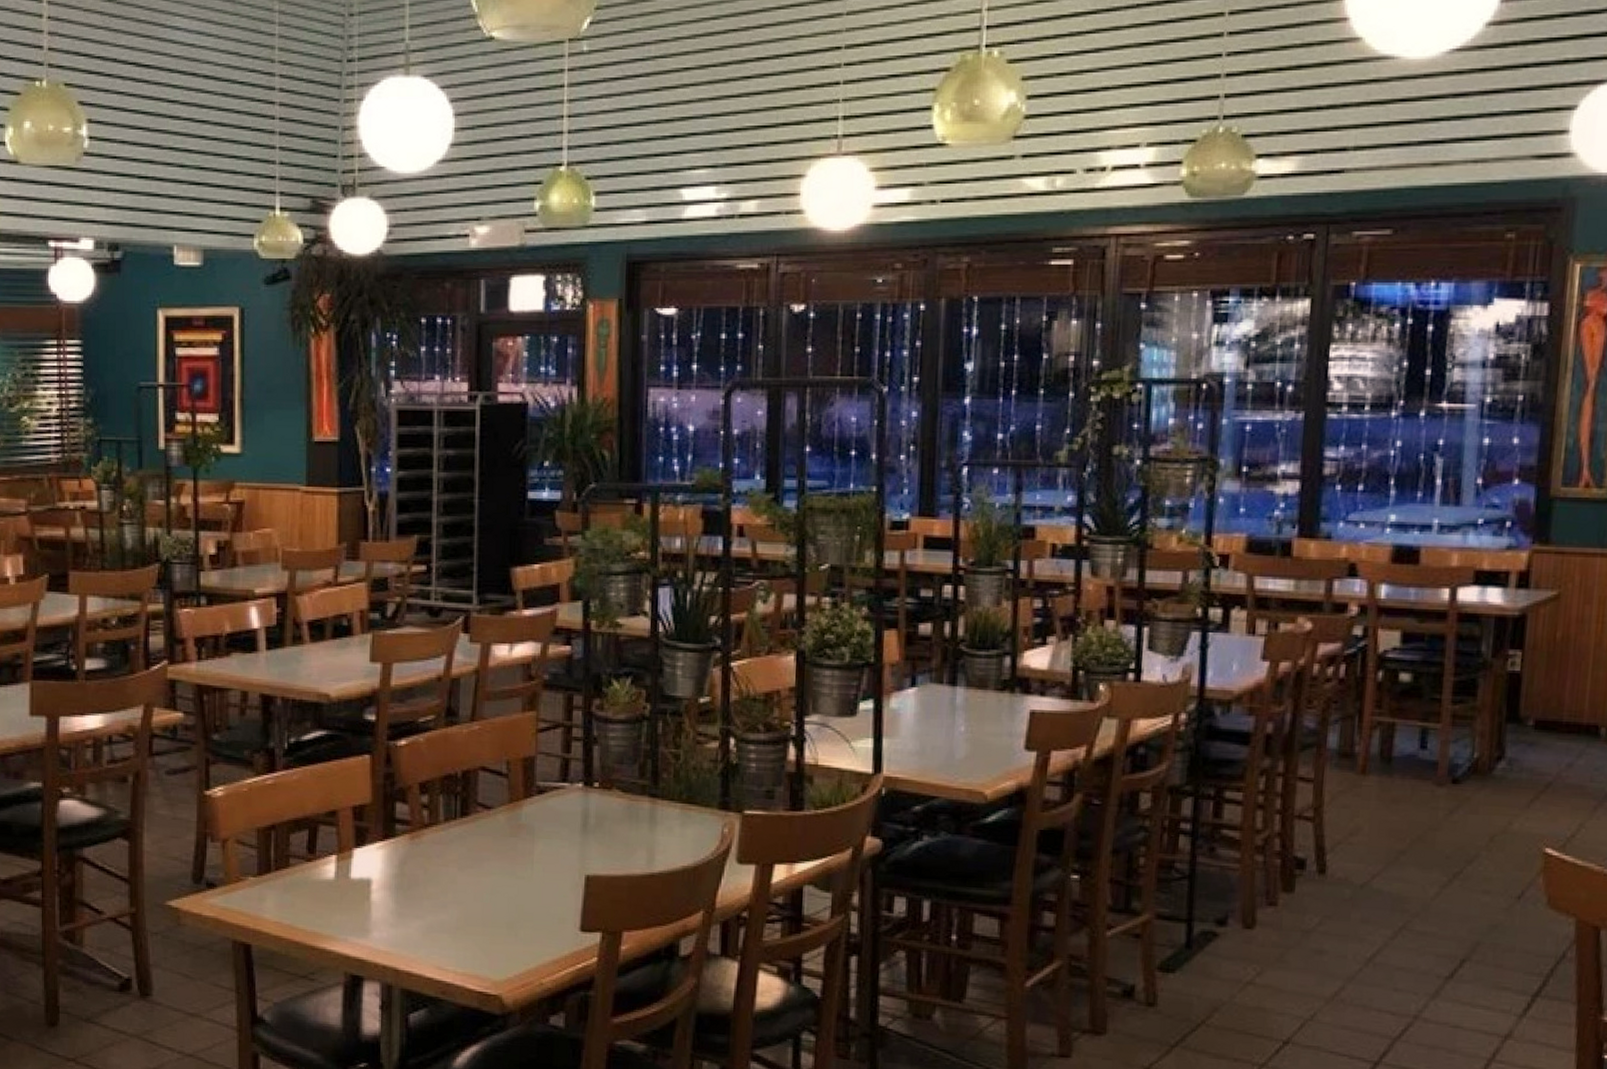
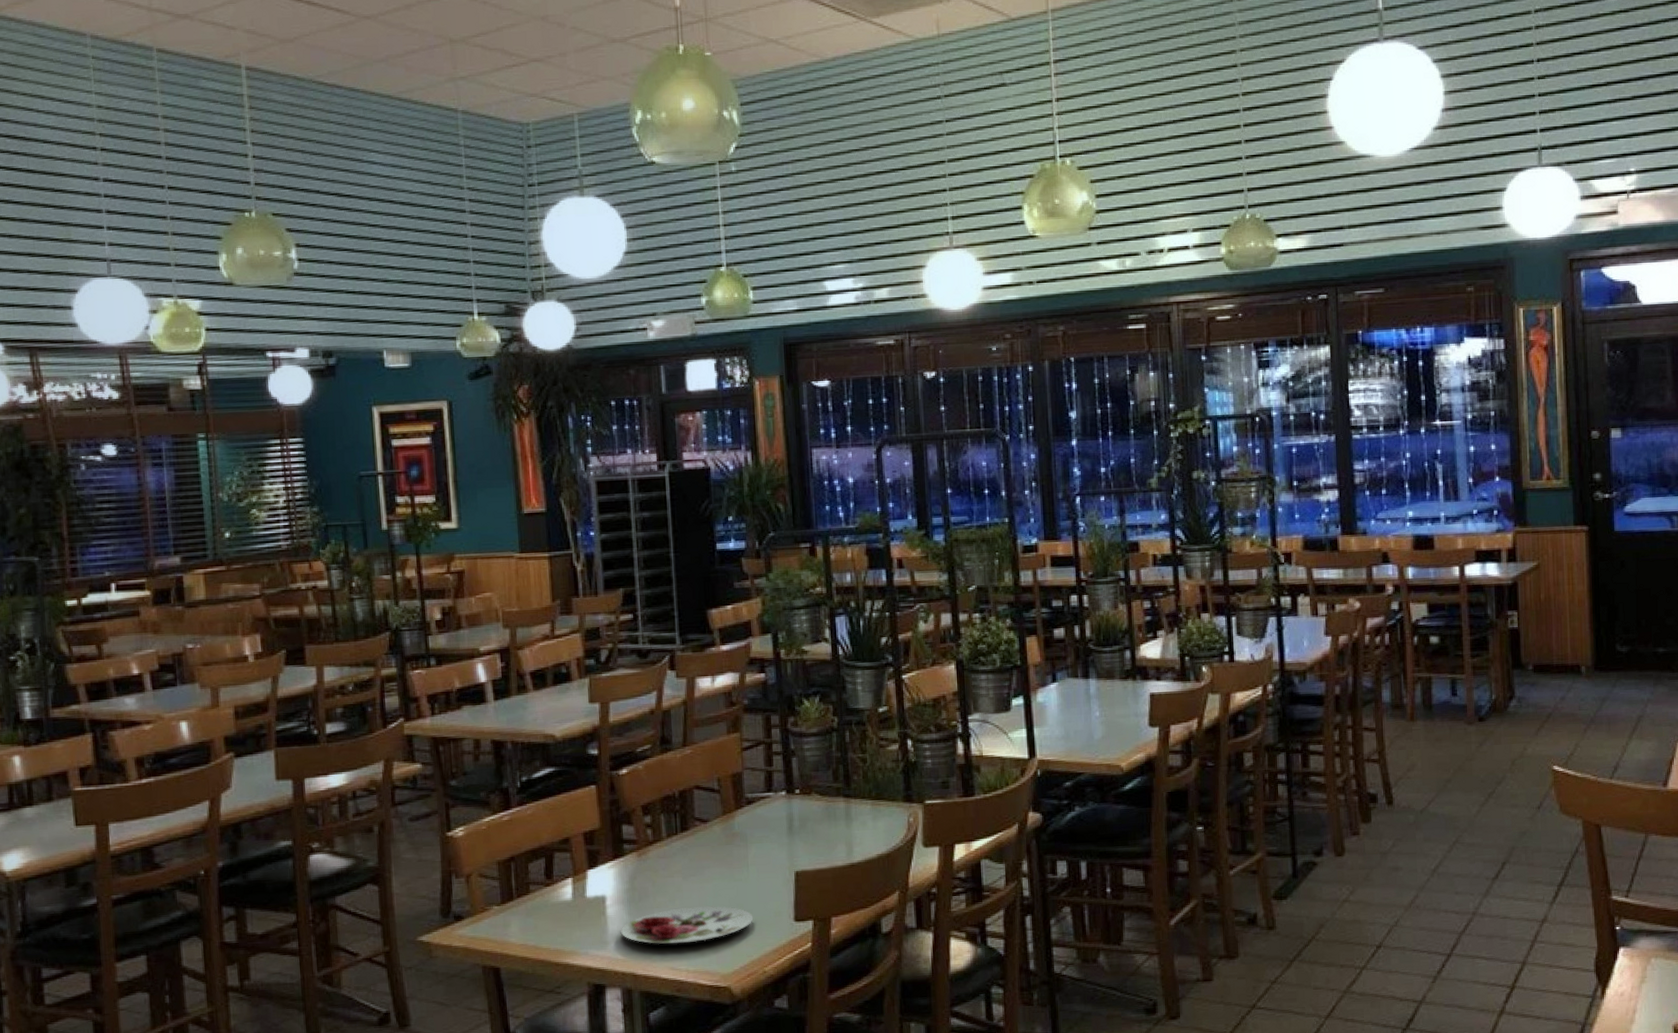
plate: none [385,901,534,943] -> present [621,905,754,945]

